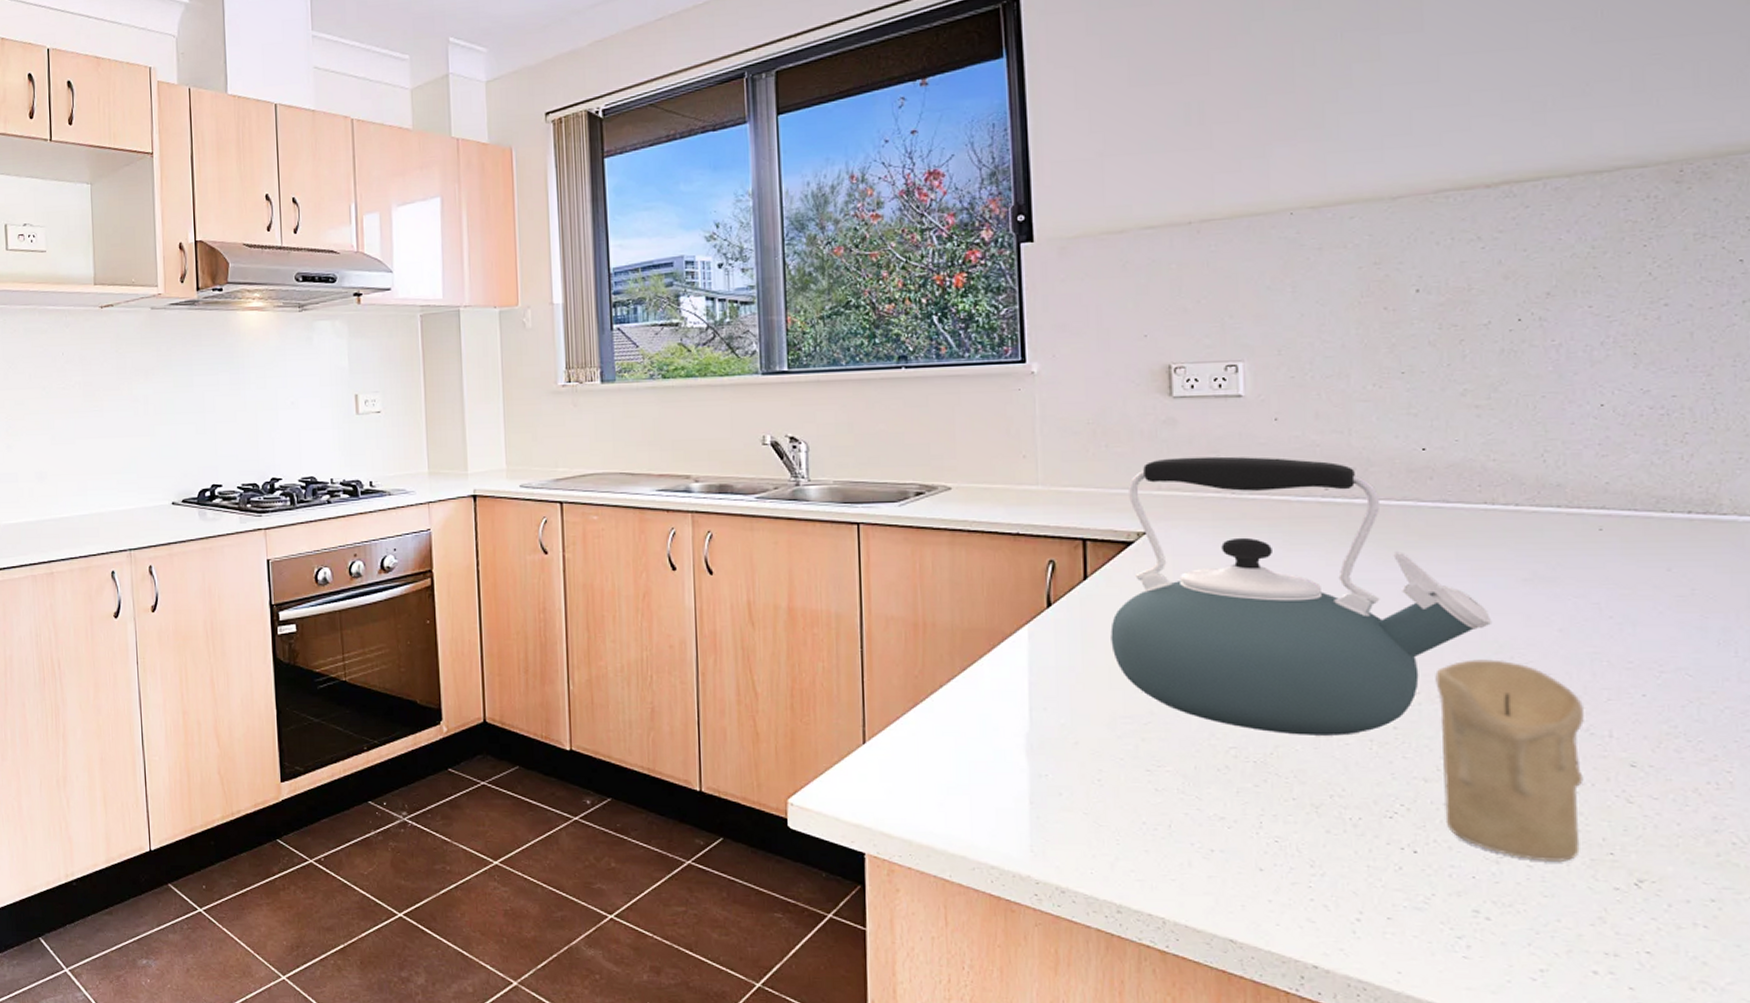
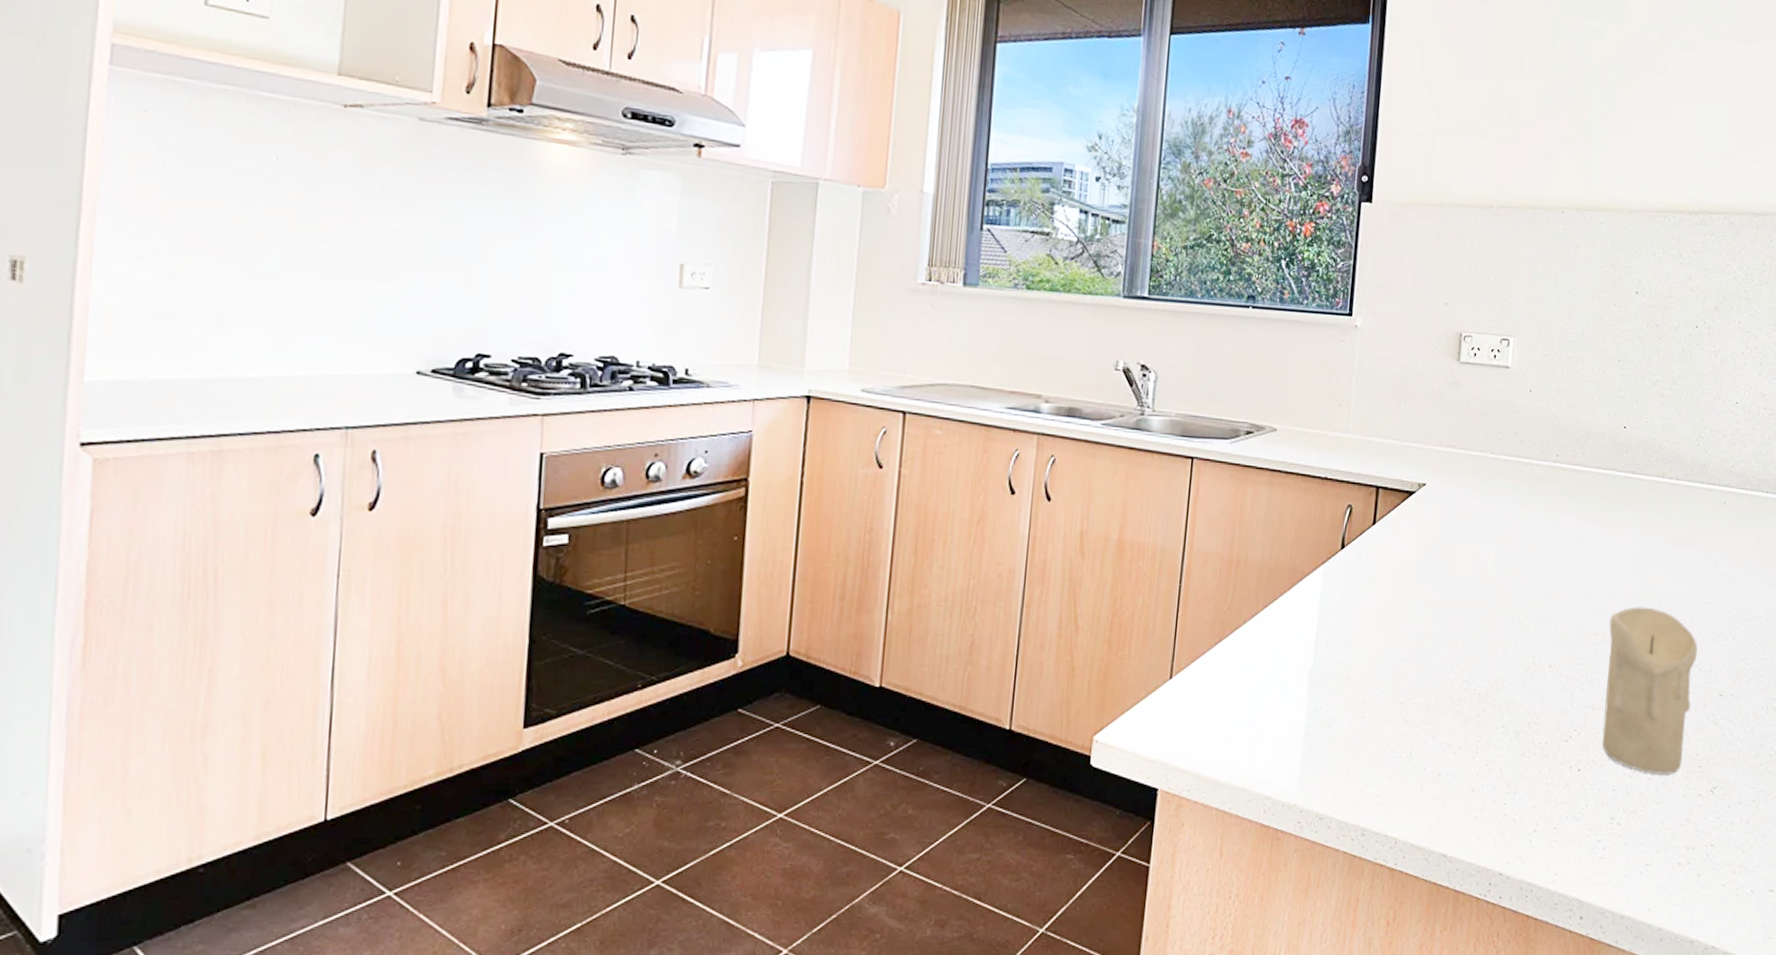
kettle: present [1110,456,1493,736] -> none [1386,417,1651,671]

